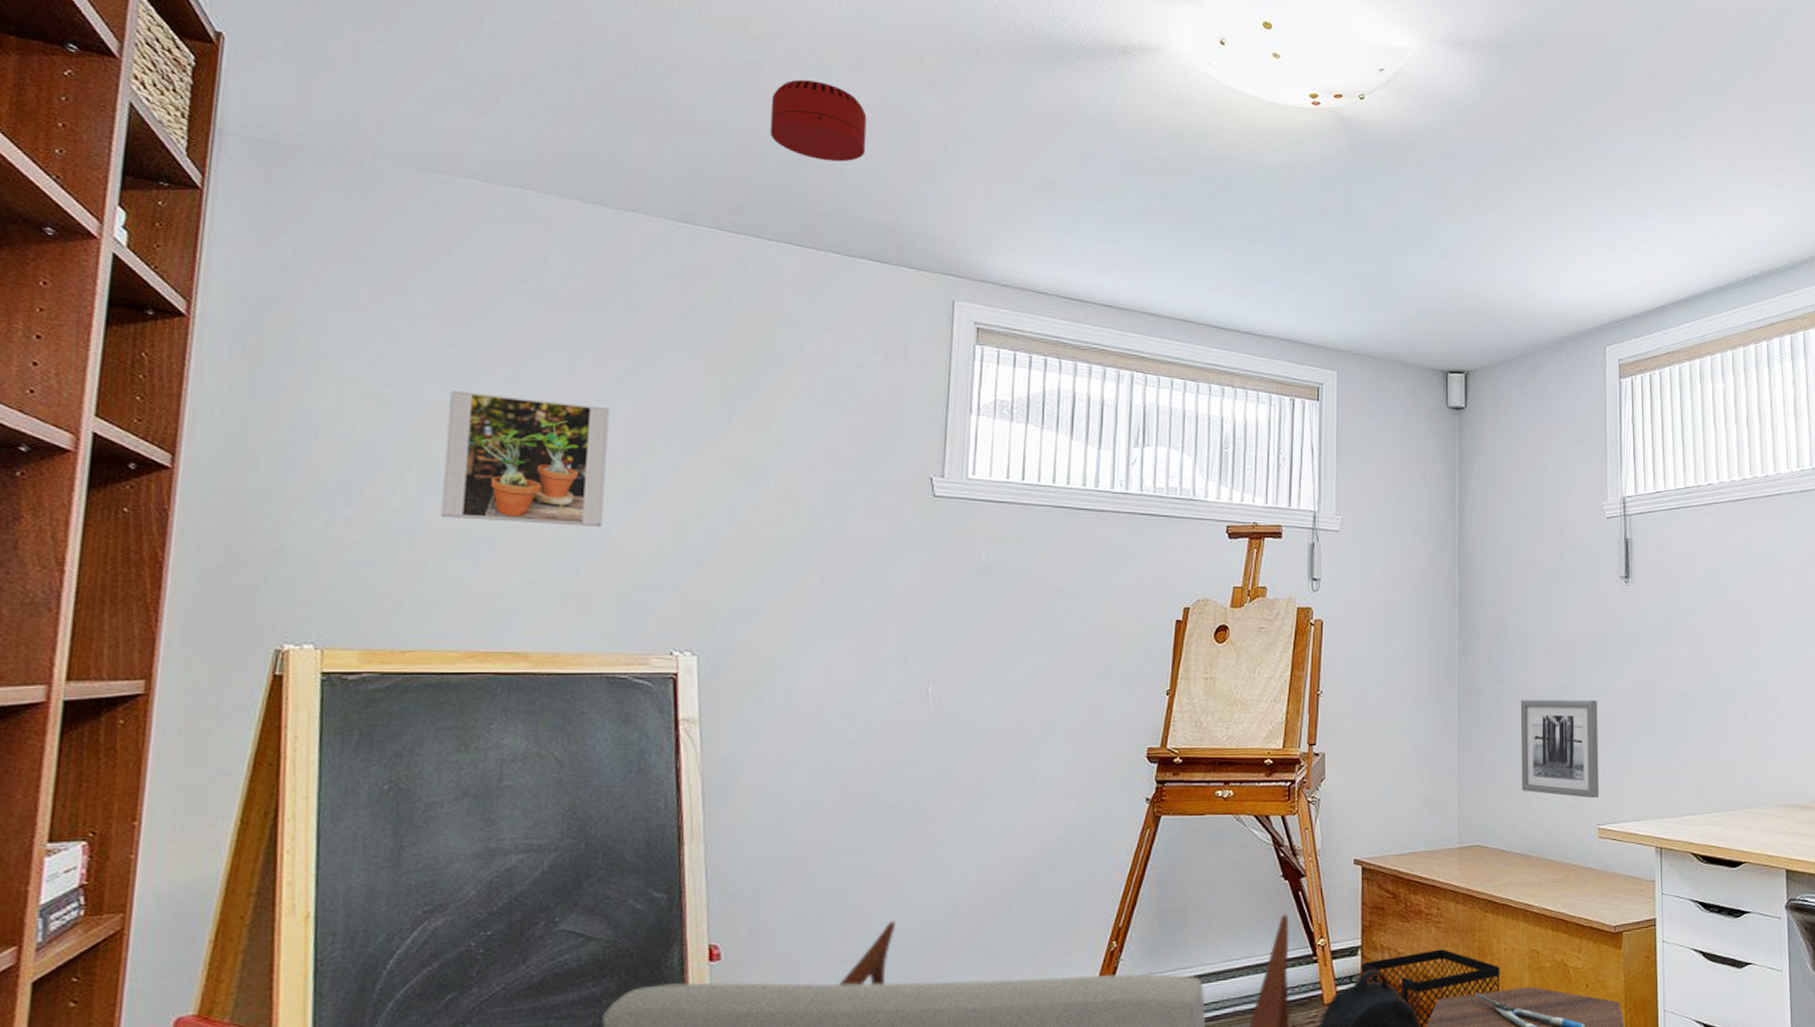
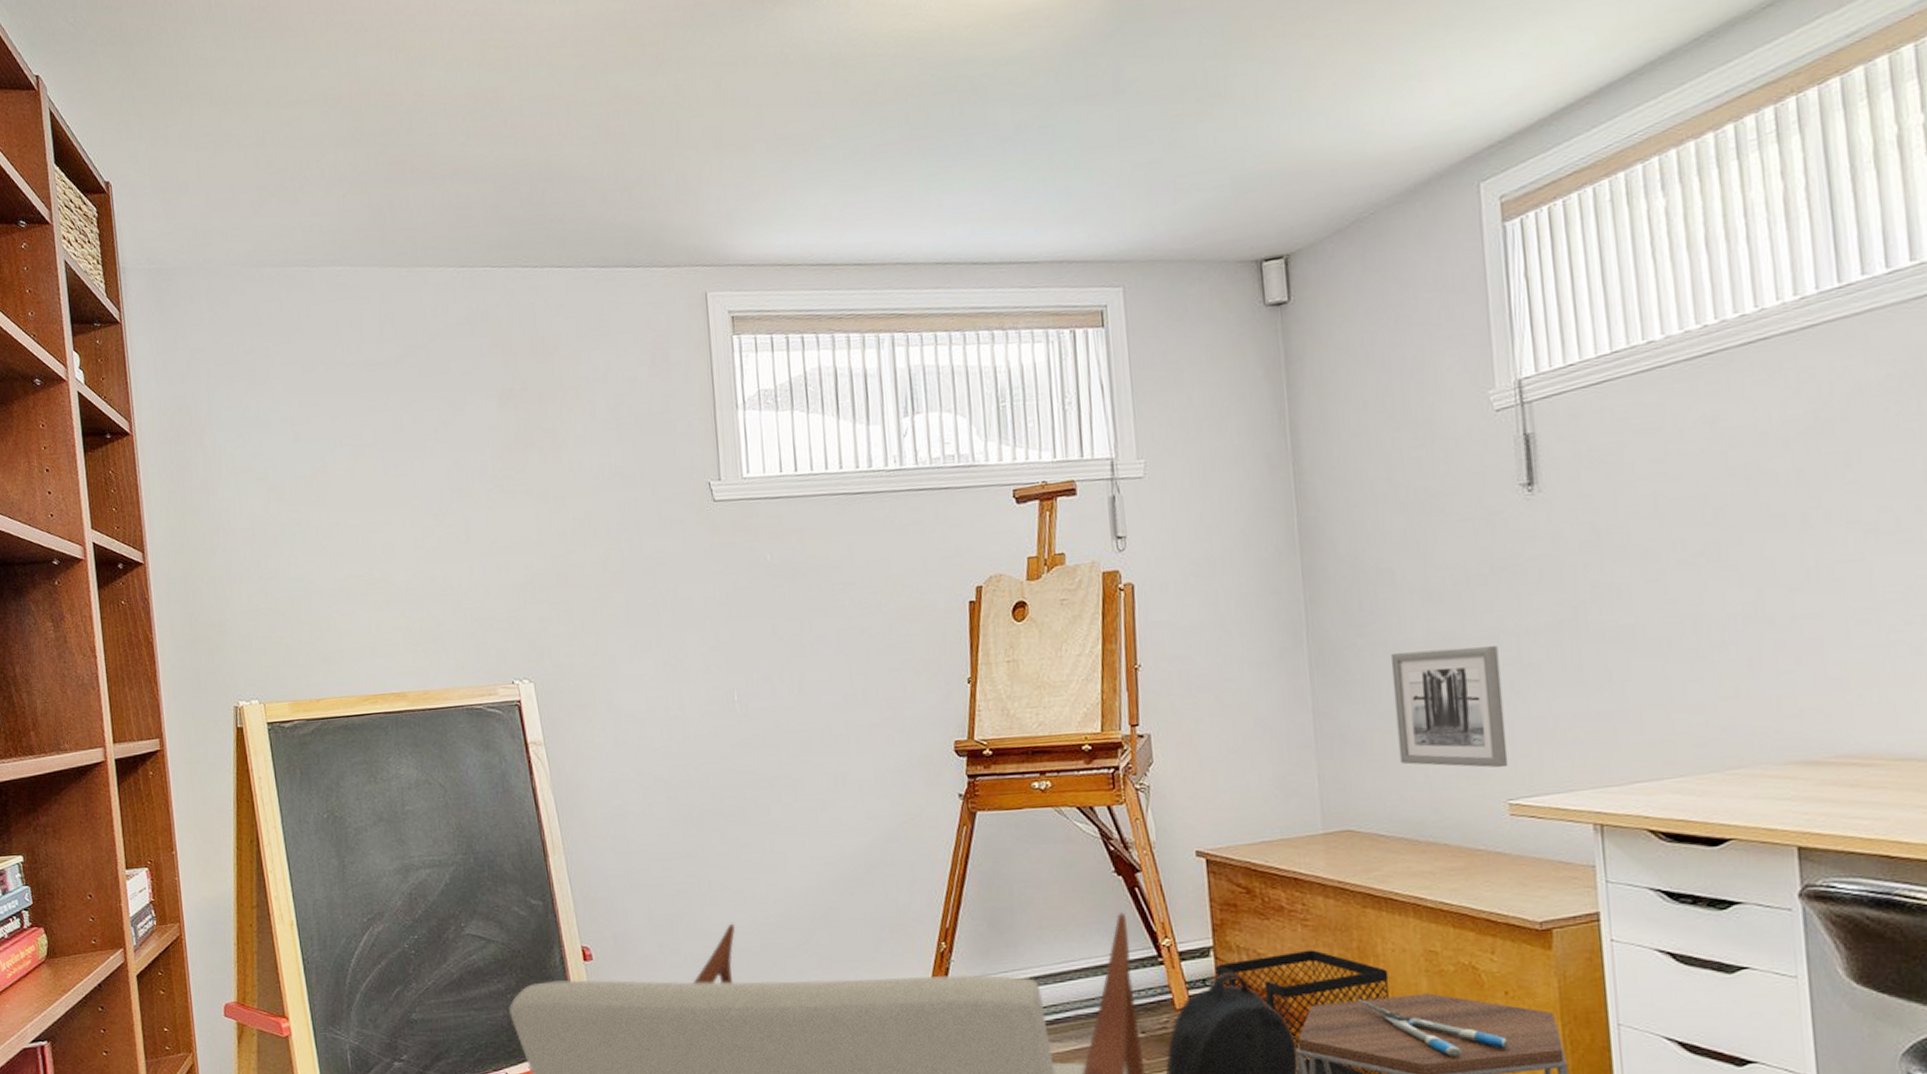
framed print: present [440,391,610,528] -> none [313,459,442,580]
smoke detector: present [769,79,867,162] -> none [515,90,605,174]

